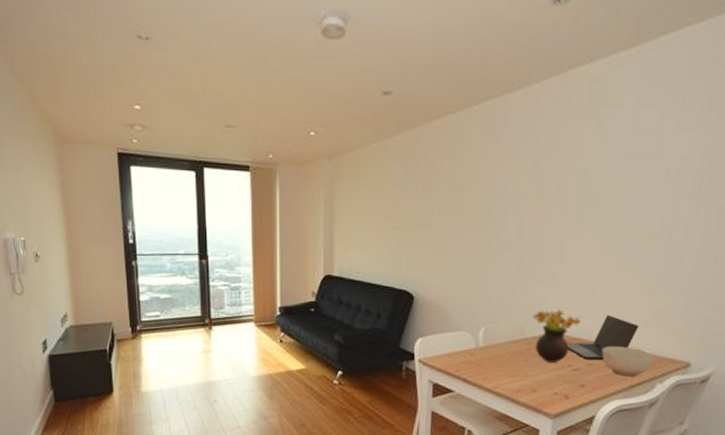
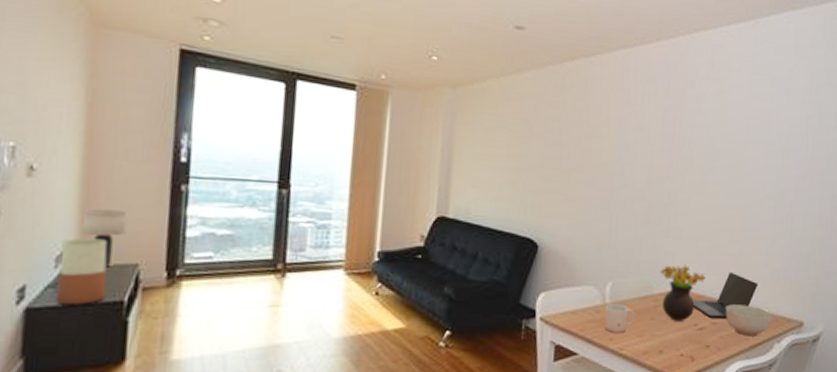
vase: none [63,305,95,353] -> present [56,238,108,306]
table lamp: none [73,283,101,325] -> present [81,209,127,268]
mug: none [478,347,509,373] -> present [604,304,636,333]

